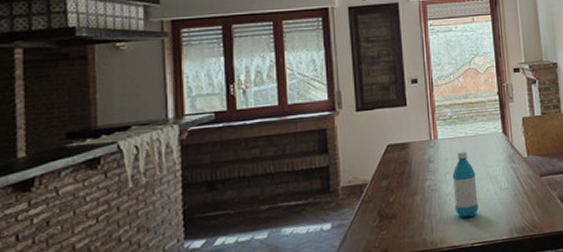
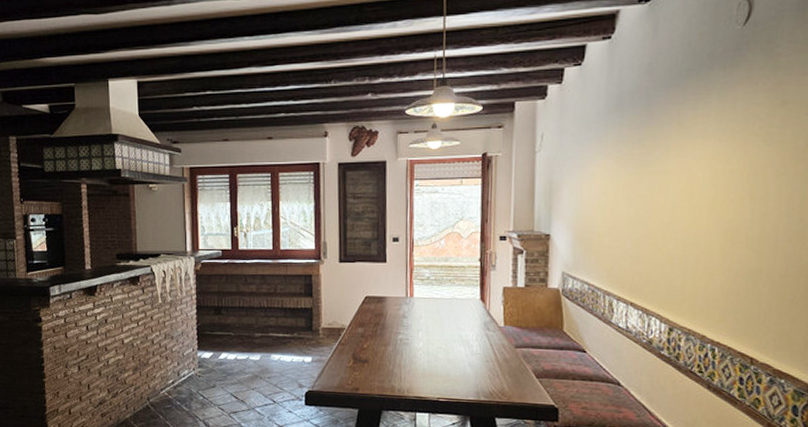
water bottle: present [452,151,479,218] -> none [424,312,449,374]

